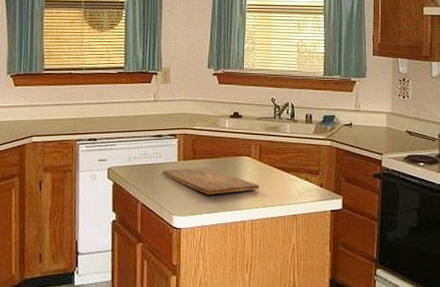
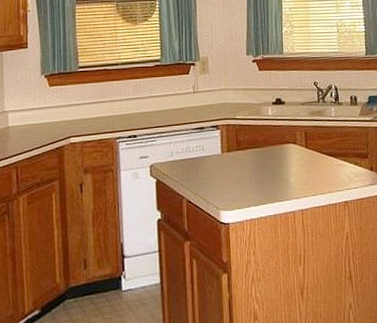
cutting board: present [162,166,260,195] -> none [206,157,308,186]

